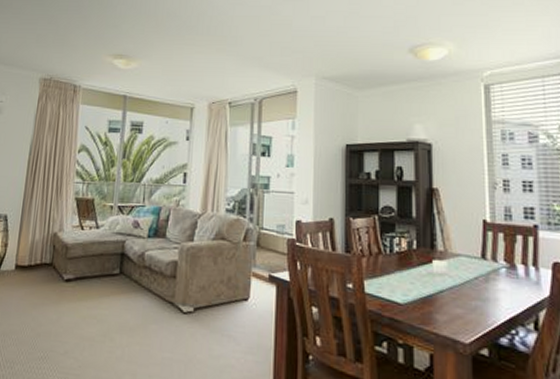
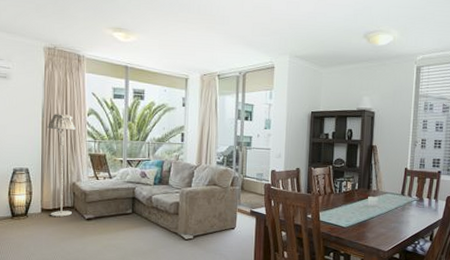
floor lamp: none [24,151,64,276] -> present [47,114,76,217]

